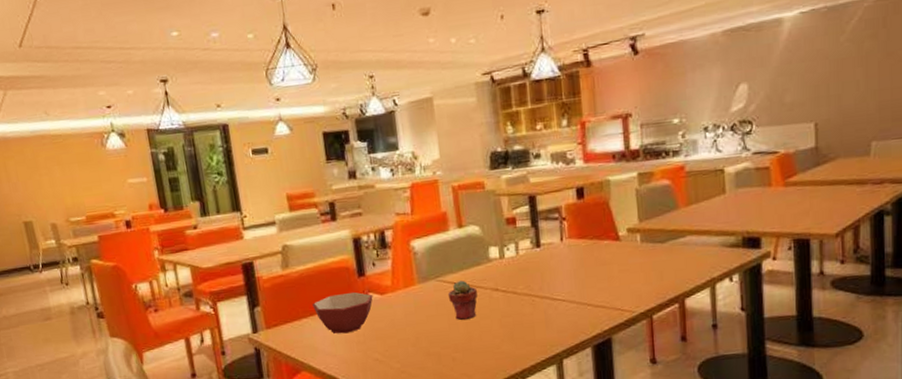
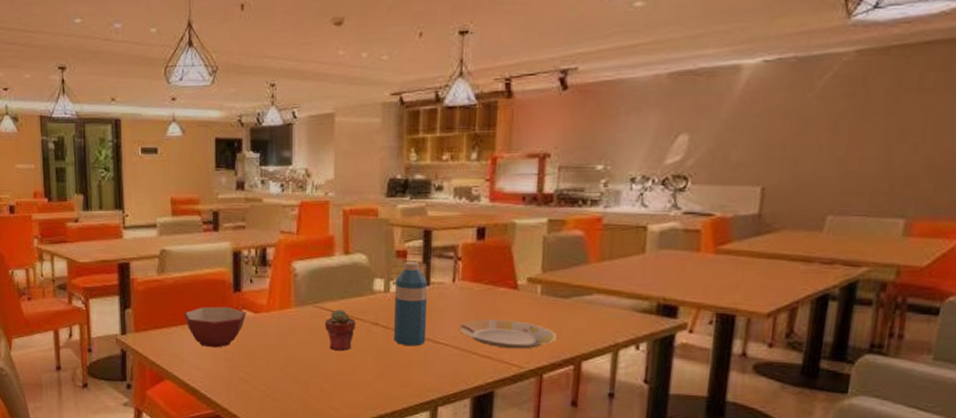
water bottle: none [509,226,543,307] -> present [394,261,427,346]
plate: none [573,269,661,296] -> present [460,319,558,349]

